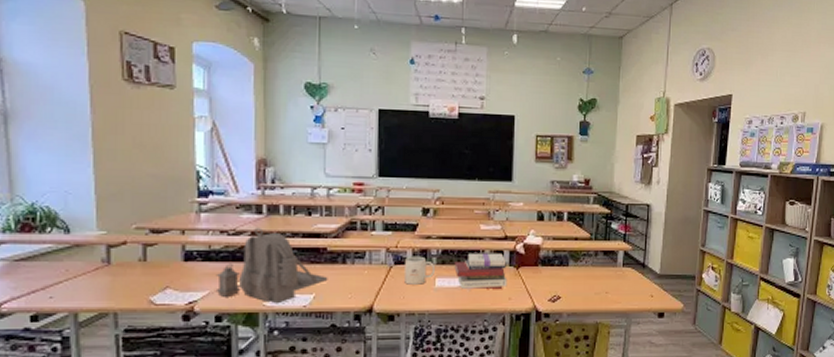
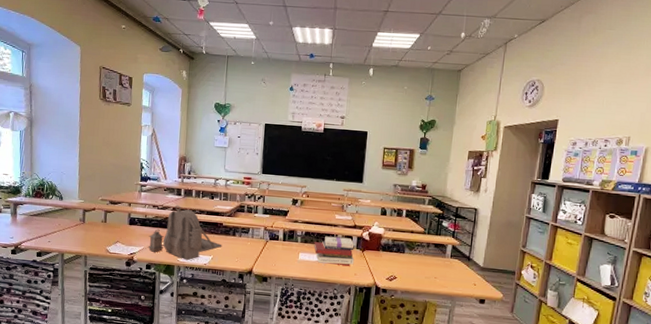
mug: present [403,256,436,285] -> none [276,234,300,257]

